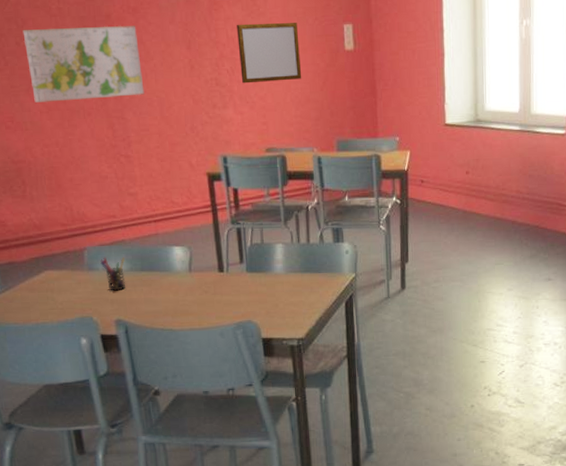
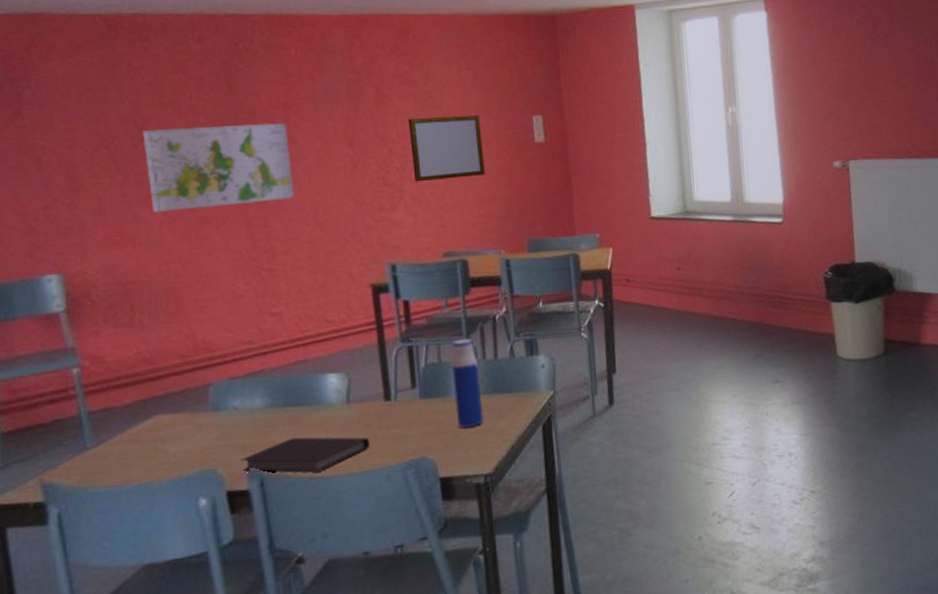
pen holder: present [100,257,126,291] -> none [230,391,264,435]
notebook: none [109,296,207,326] -> present [240,437,369,473]
water bottle: none [272,224,298,300] -> present [451,338,484,429]

